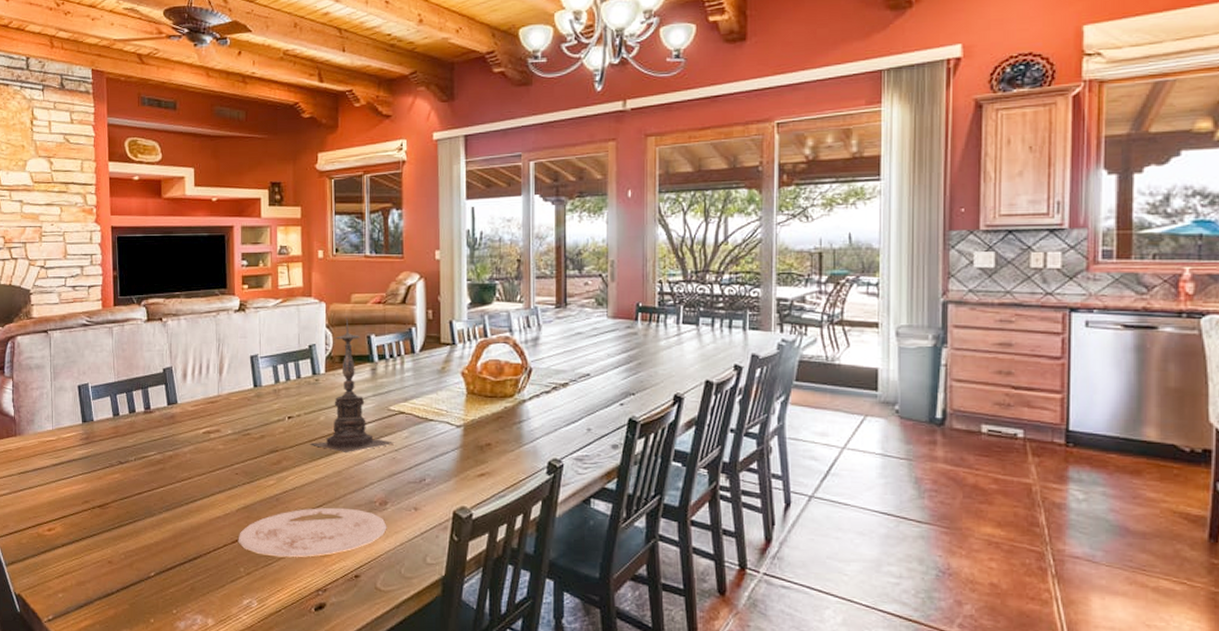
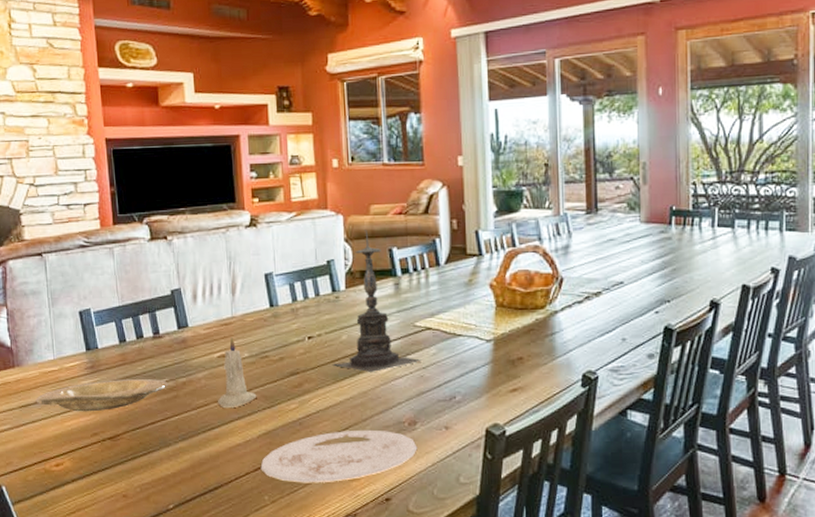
plate: none [33,450,156,481] -> present [35,378,169,412]
candle: none [201,415,238,481] -> present [218,338,257,407]

